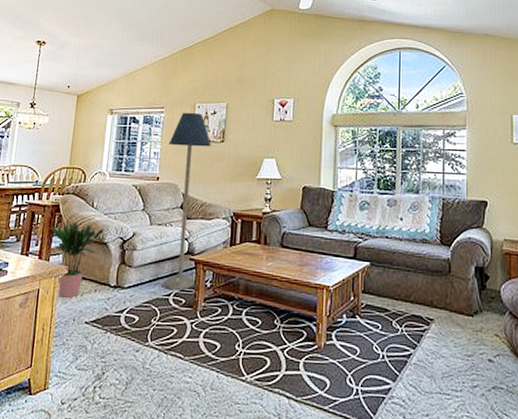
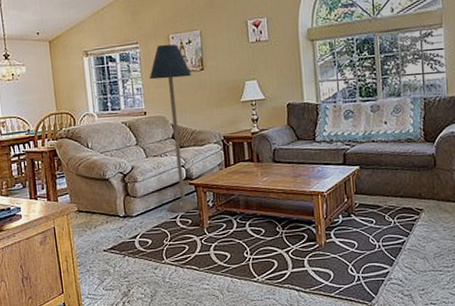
potted plant: present [50,221,105,298] -> none [52,162,106,232]

